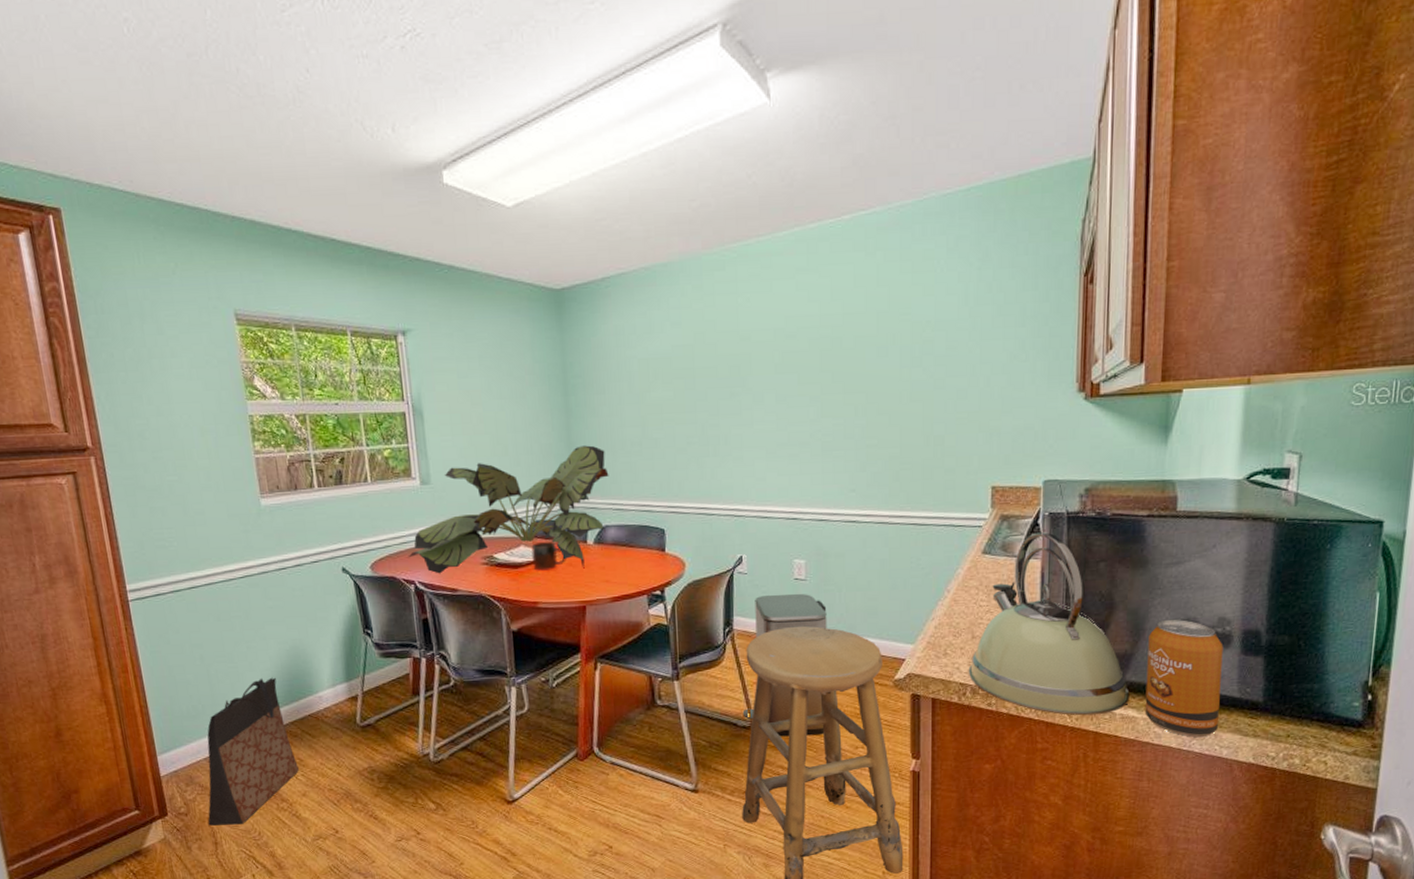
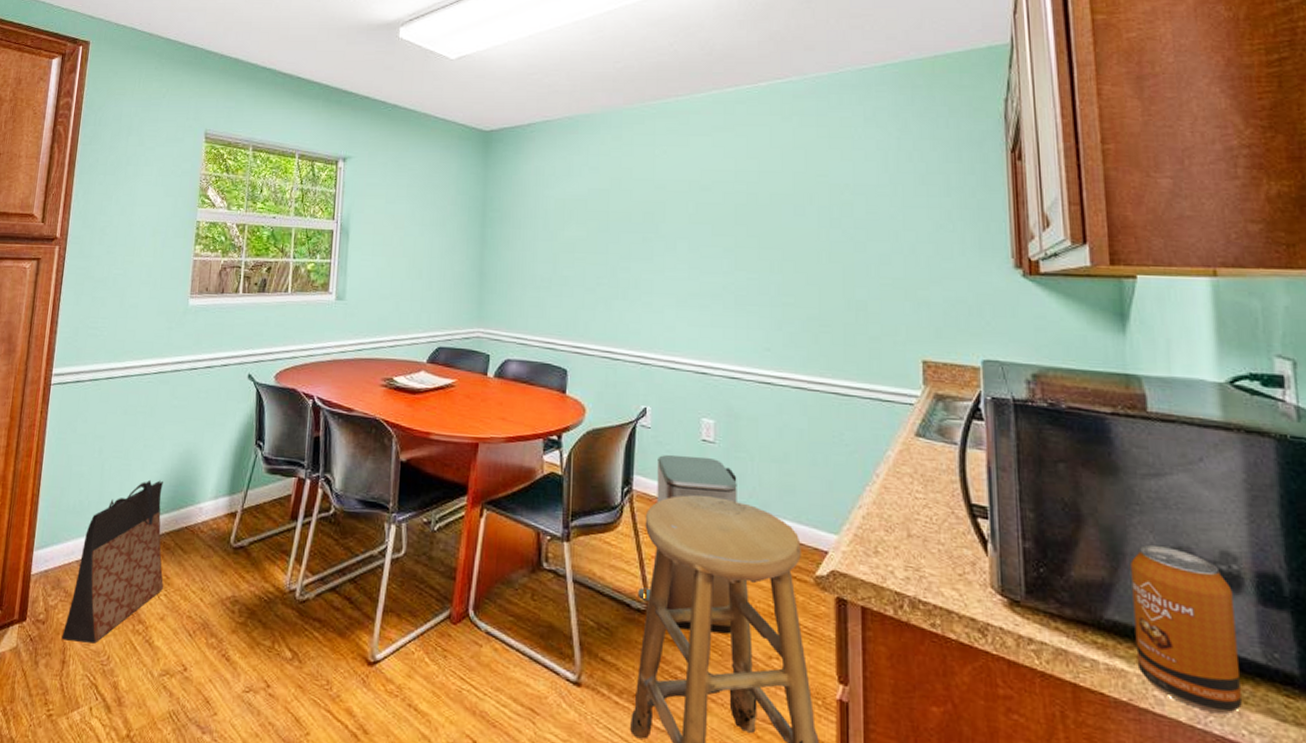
plant: present [408,445,609,574] -> none [312,276,516,402]
mug: present [531,542,566,571] -> none [430,370,465,400]
kettle: present [968,532,1130,716] -> none [904,418,1115,661]

